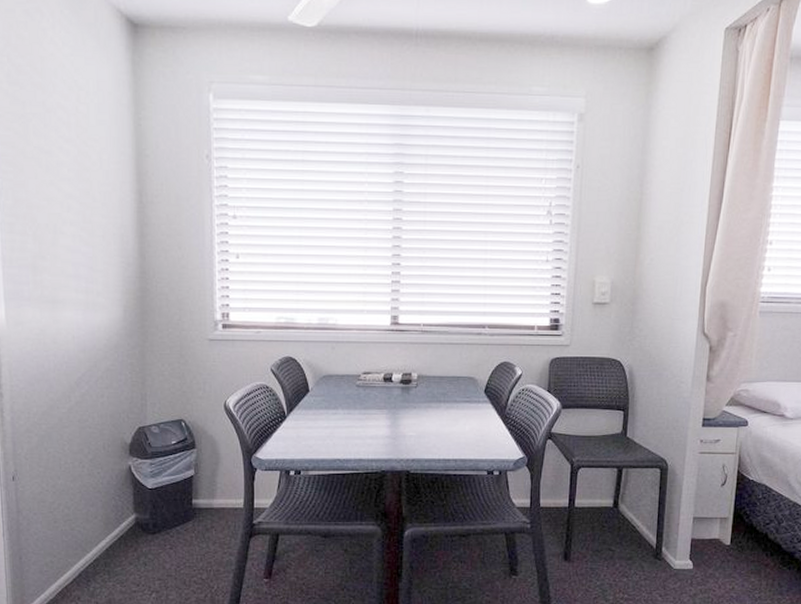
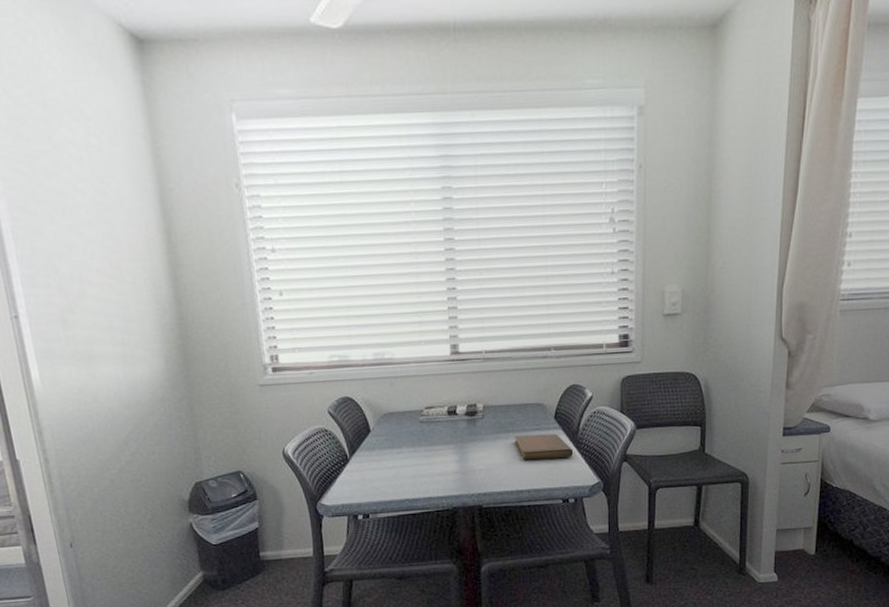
notebook: none [445,406,501,431] -> present [514,433,574,460]

